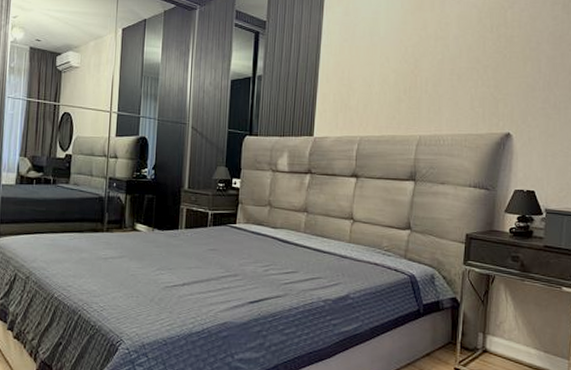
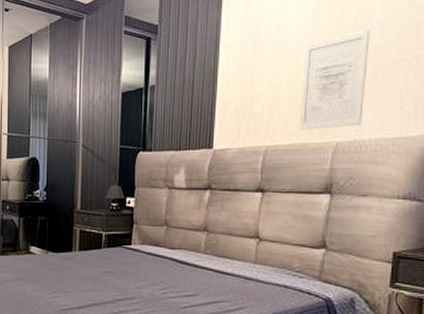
wall art: none [388,41,447,124] -> present [298,30,370,130]

